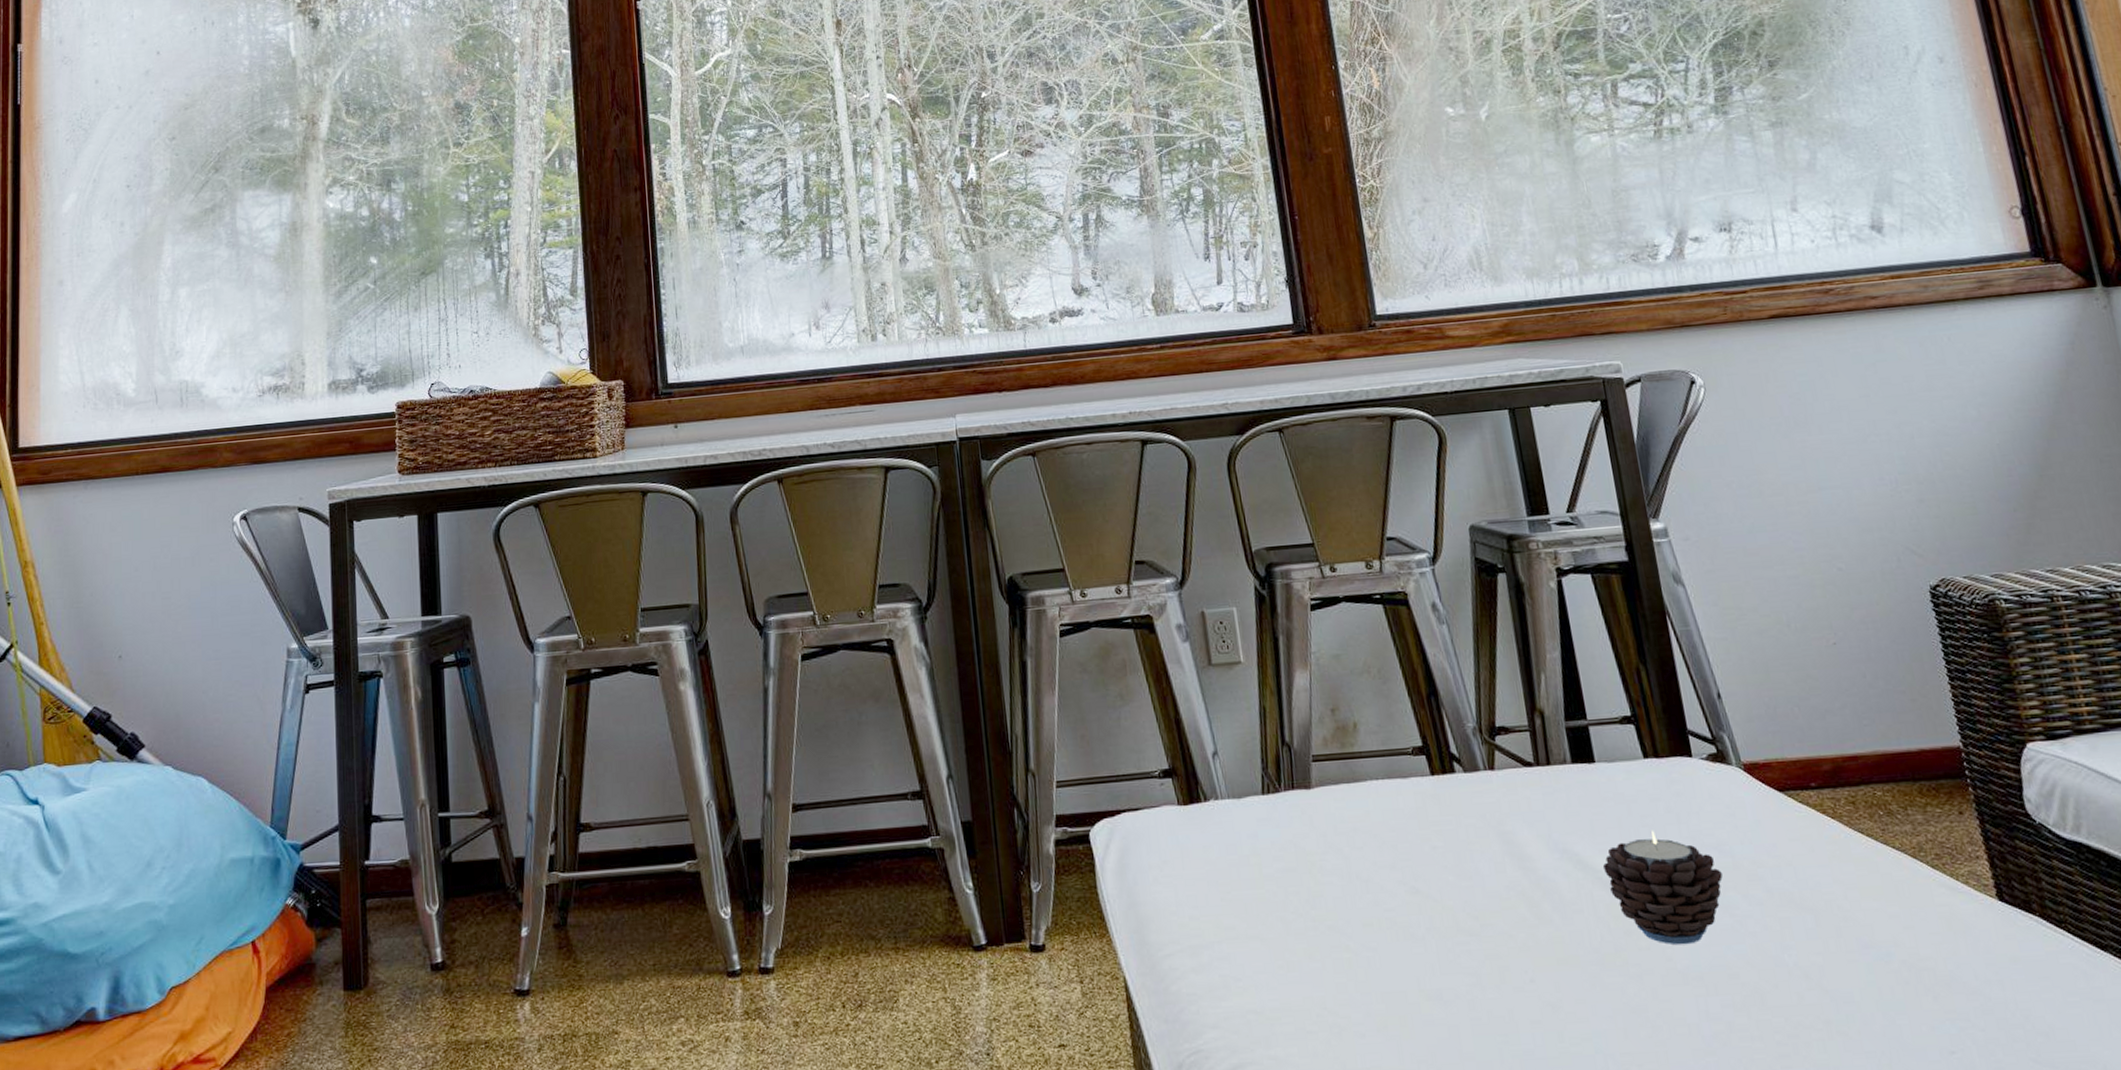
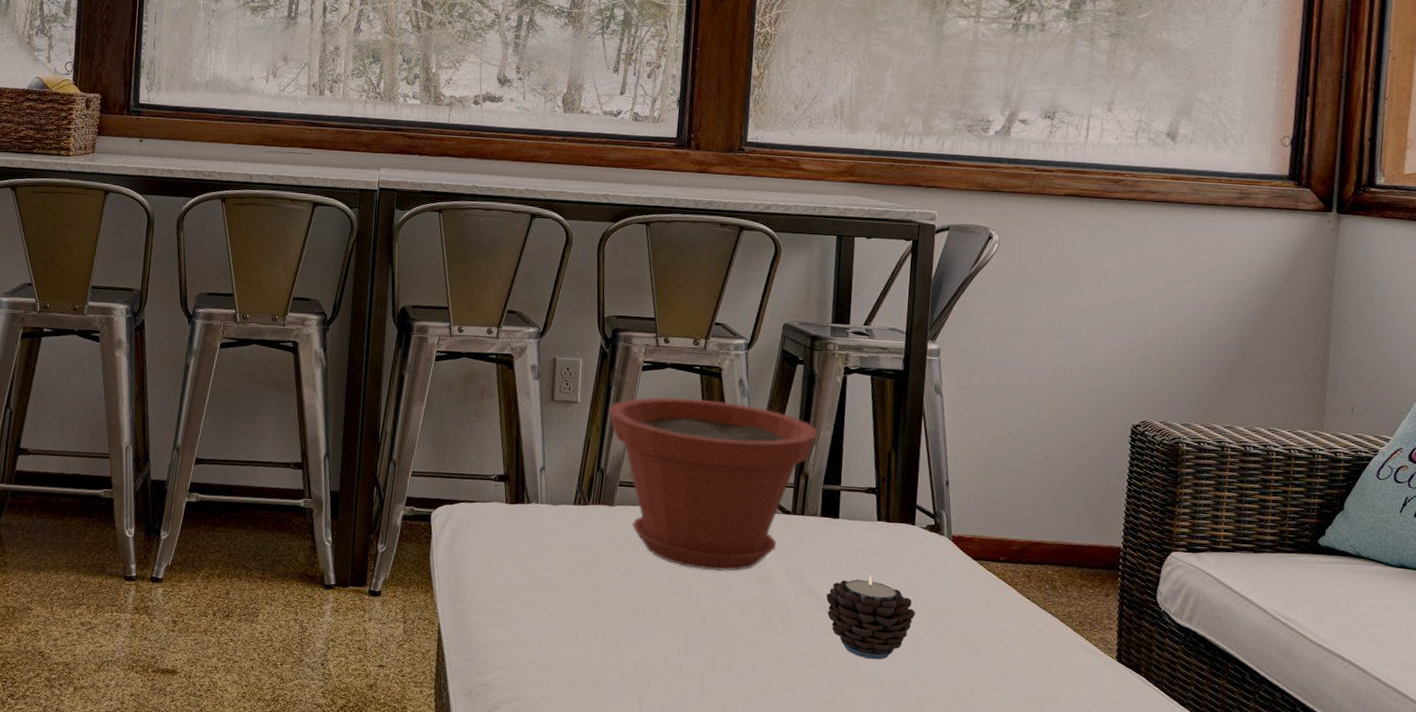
plant pot: none [1280,633,1543,856] -> present [608,397,818,572]

